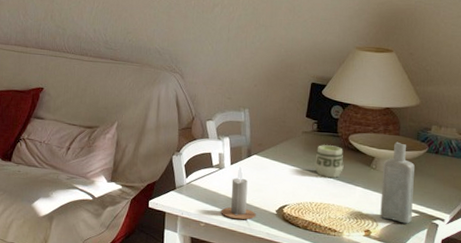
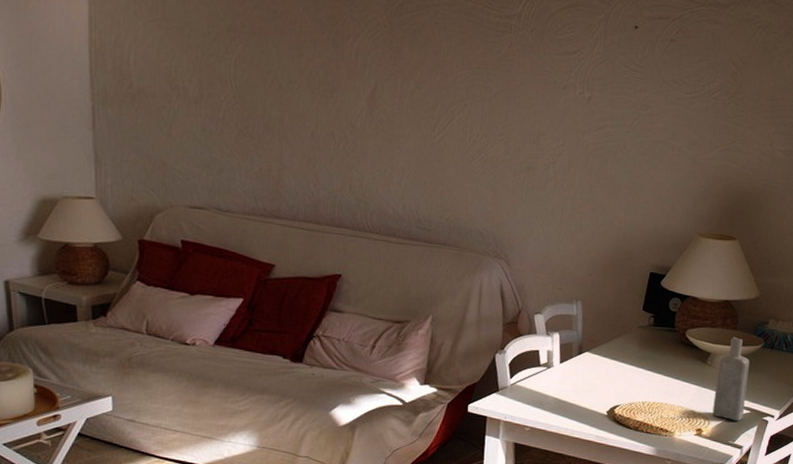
candle: present [221,167,256,220] -> none [548,365,586,423]
cup: present [314,145,344,178] -> none [649,340,679,376]

